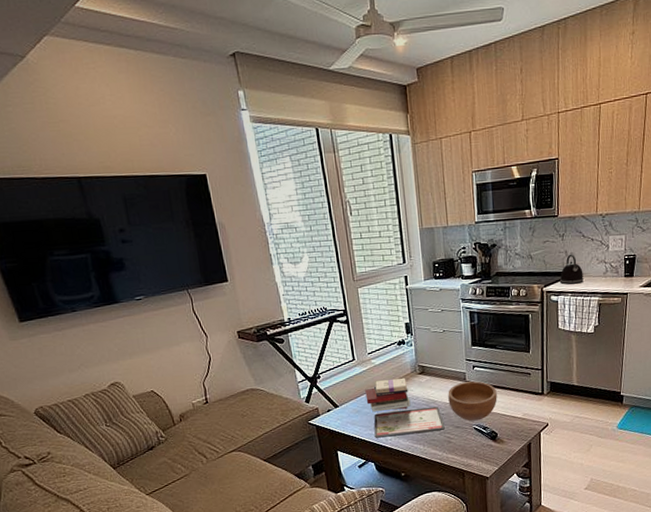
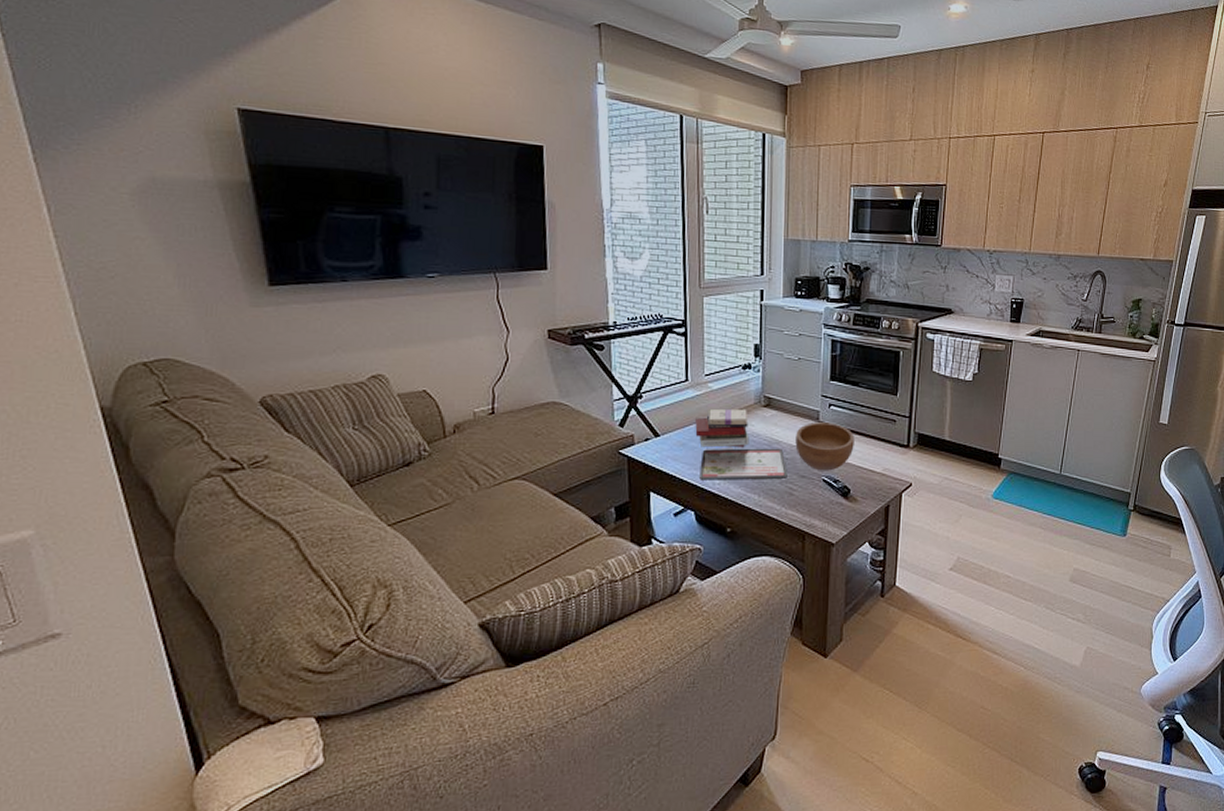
kettle: present [559,254,584,285] -> none [937,289,965,324]

